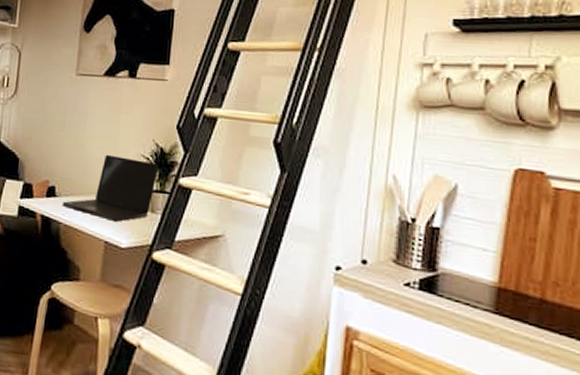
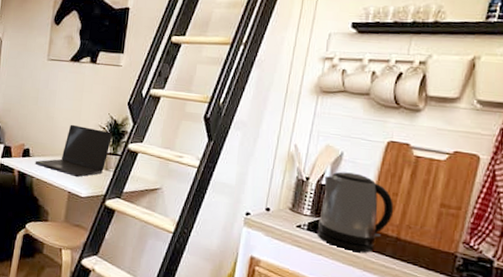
kettle: none [432,210,533,321] -> present [317,171,394,253]

